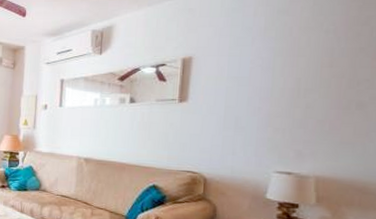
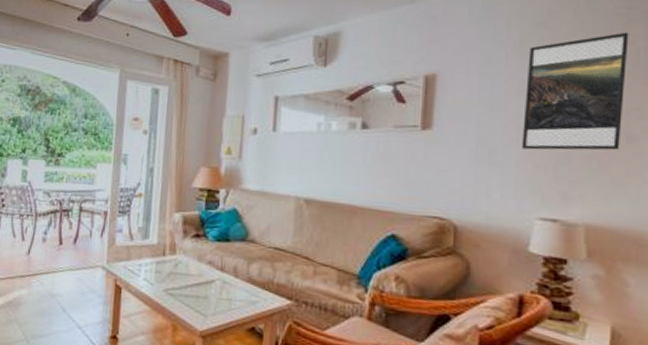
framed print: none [263,14,363,117] -> present [522,32,629,151]

